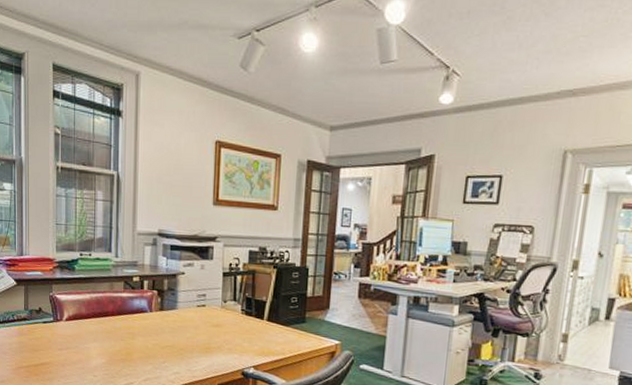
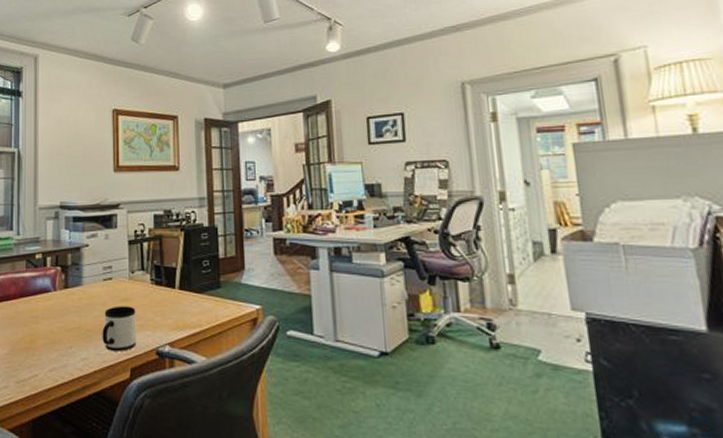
mug: none [193,330,226,370] -> present [102,306,137,351]

